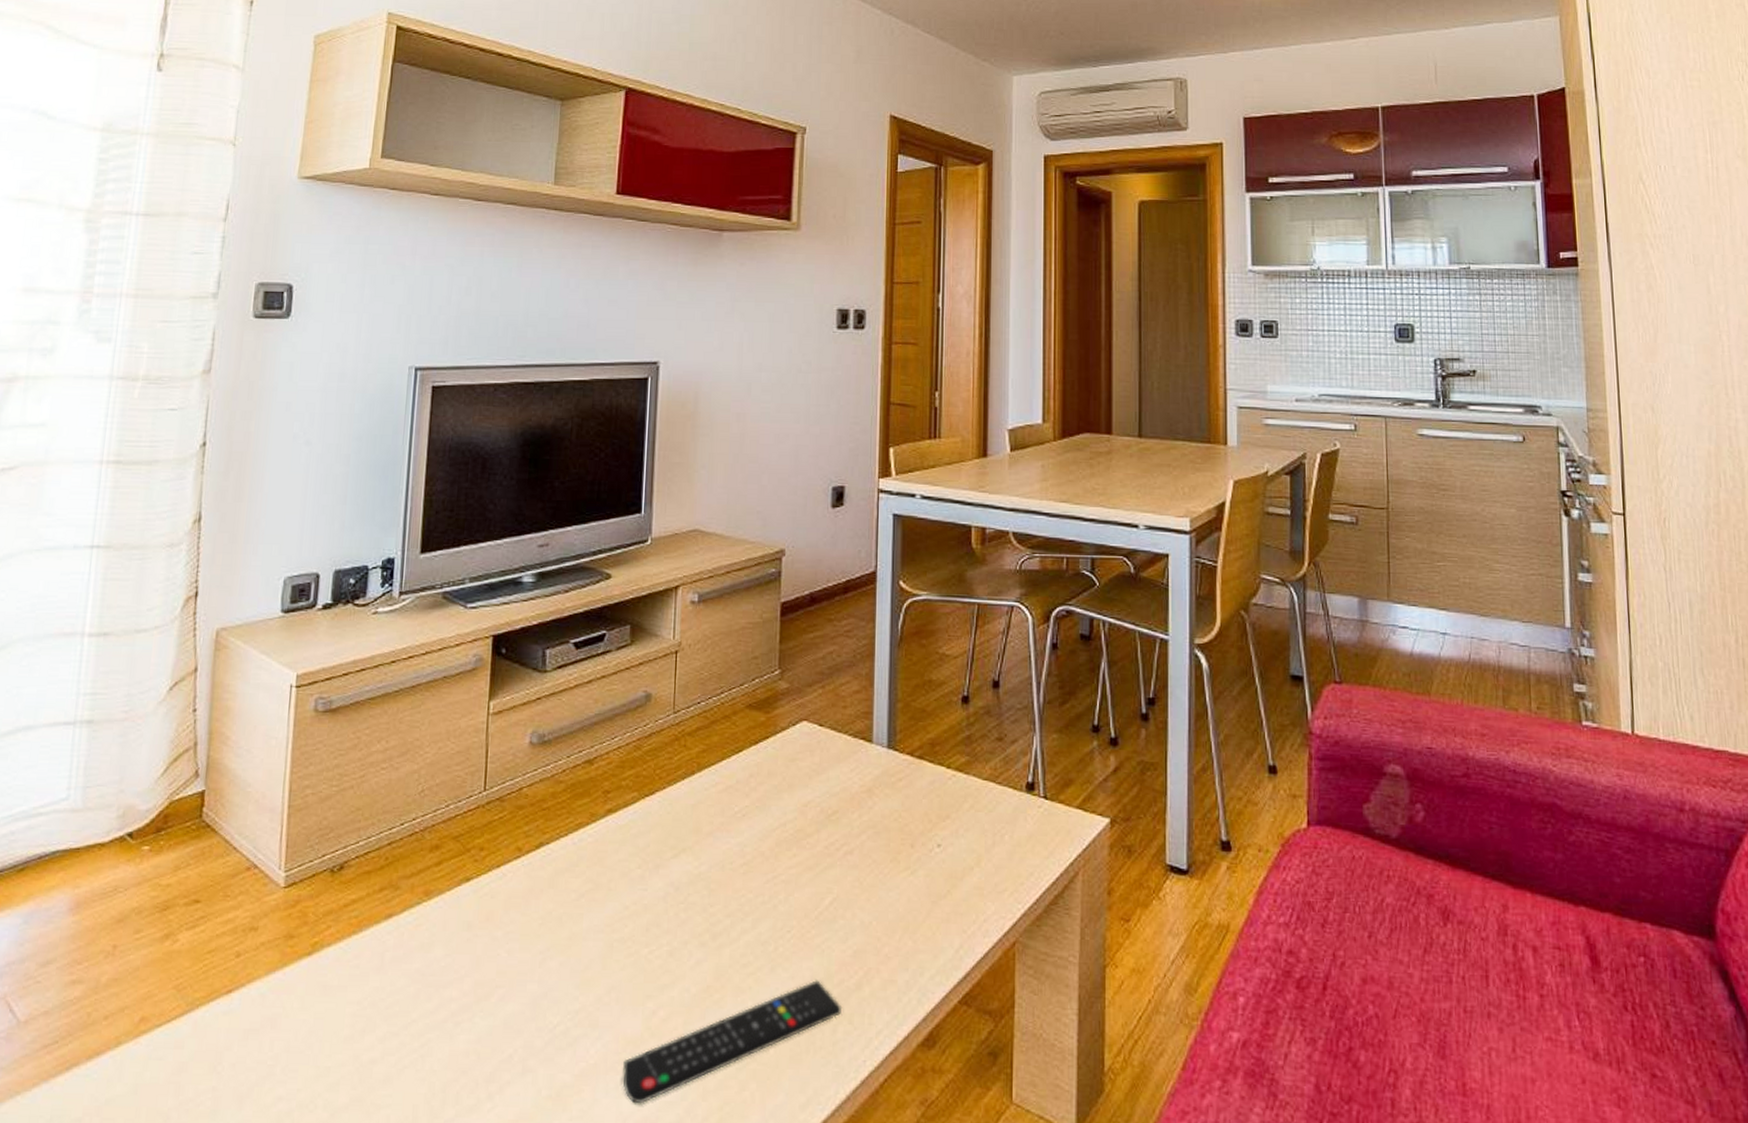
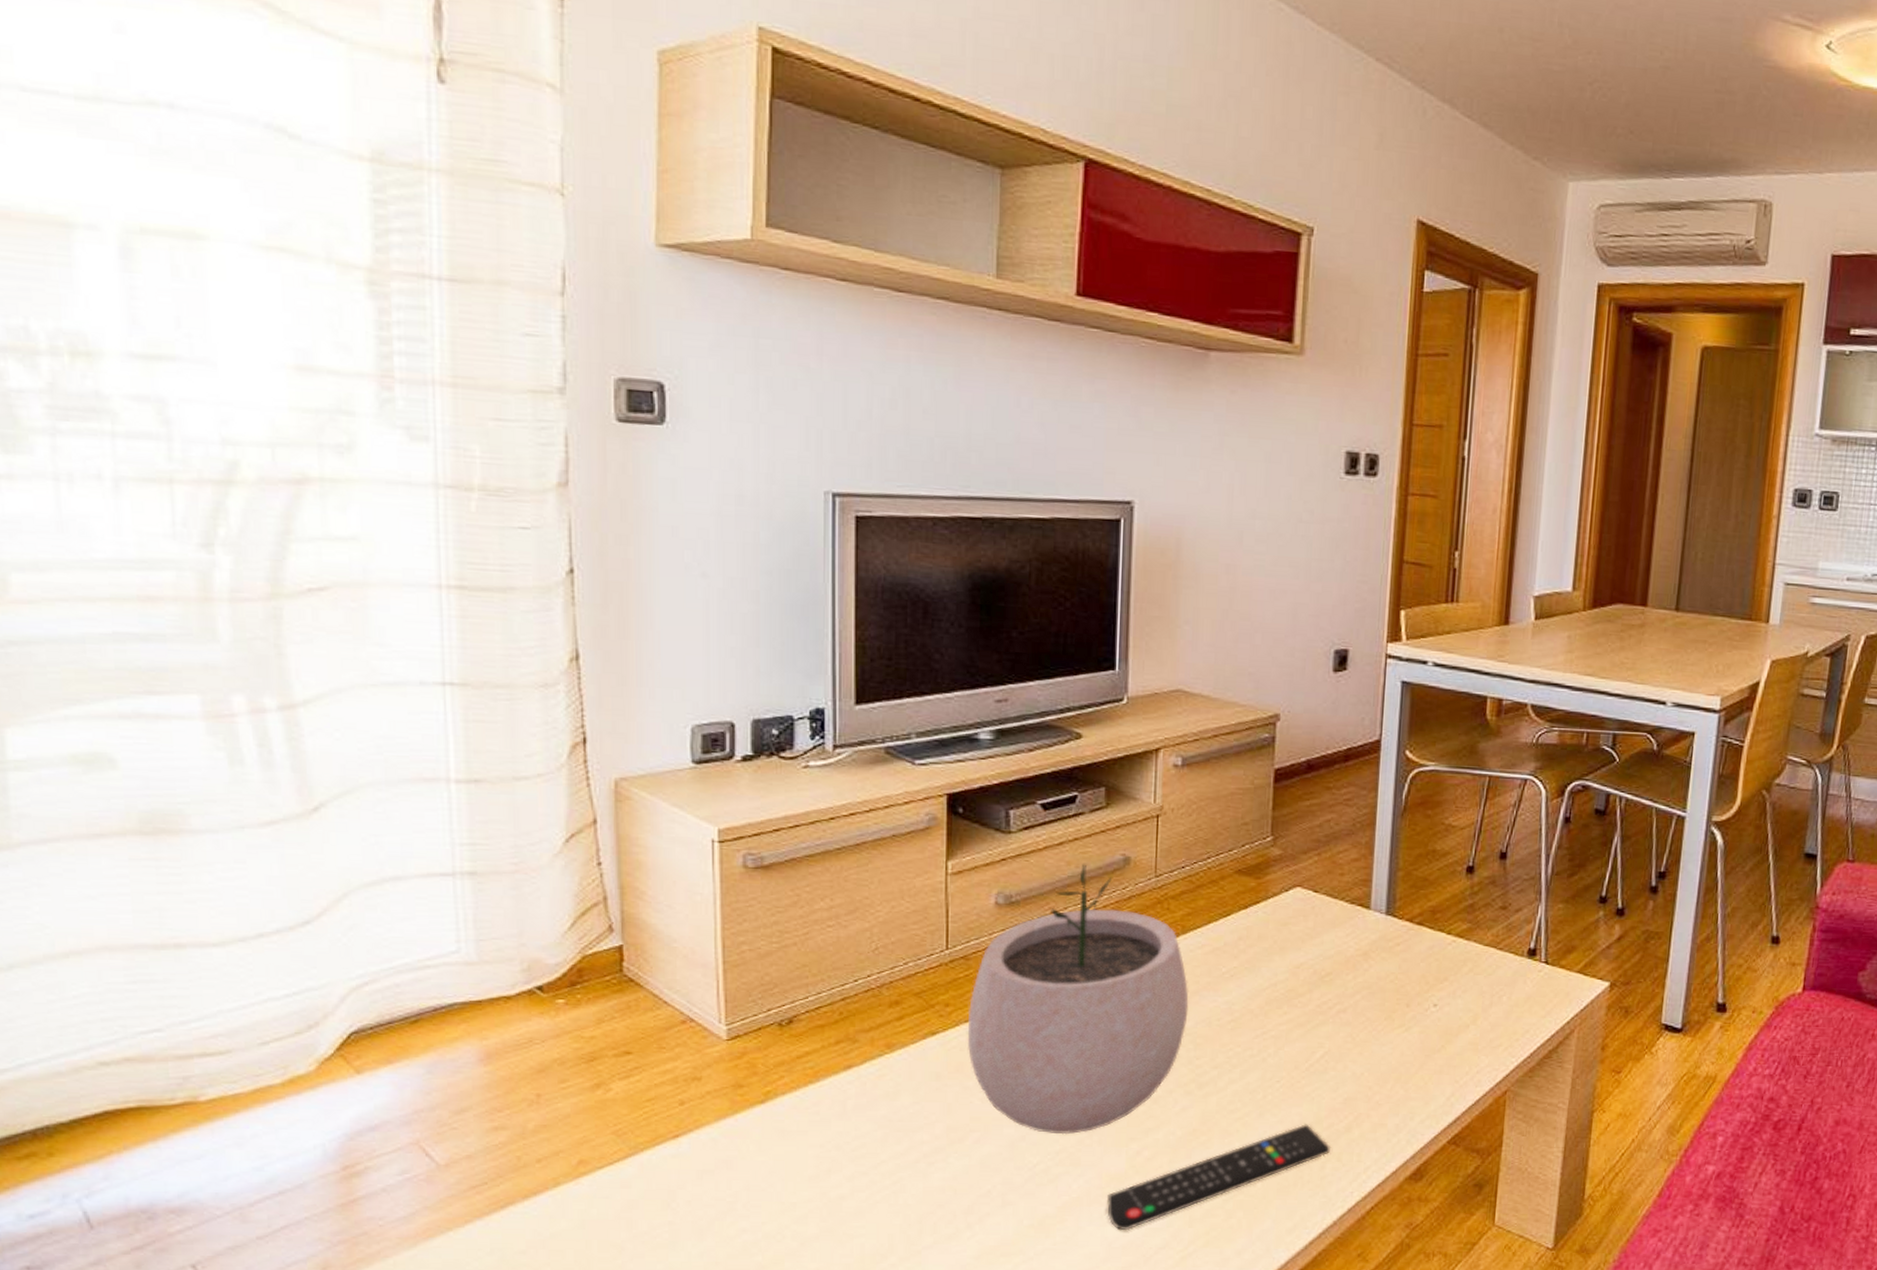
plant pot: none [498,701,704,992] -> present [967,864,1189,1135]

